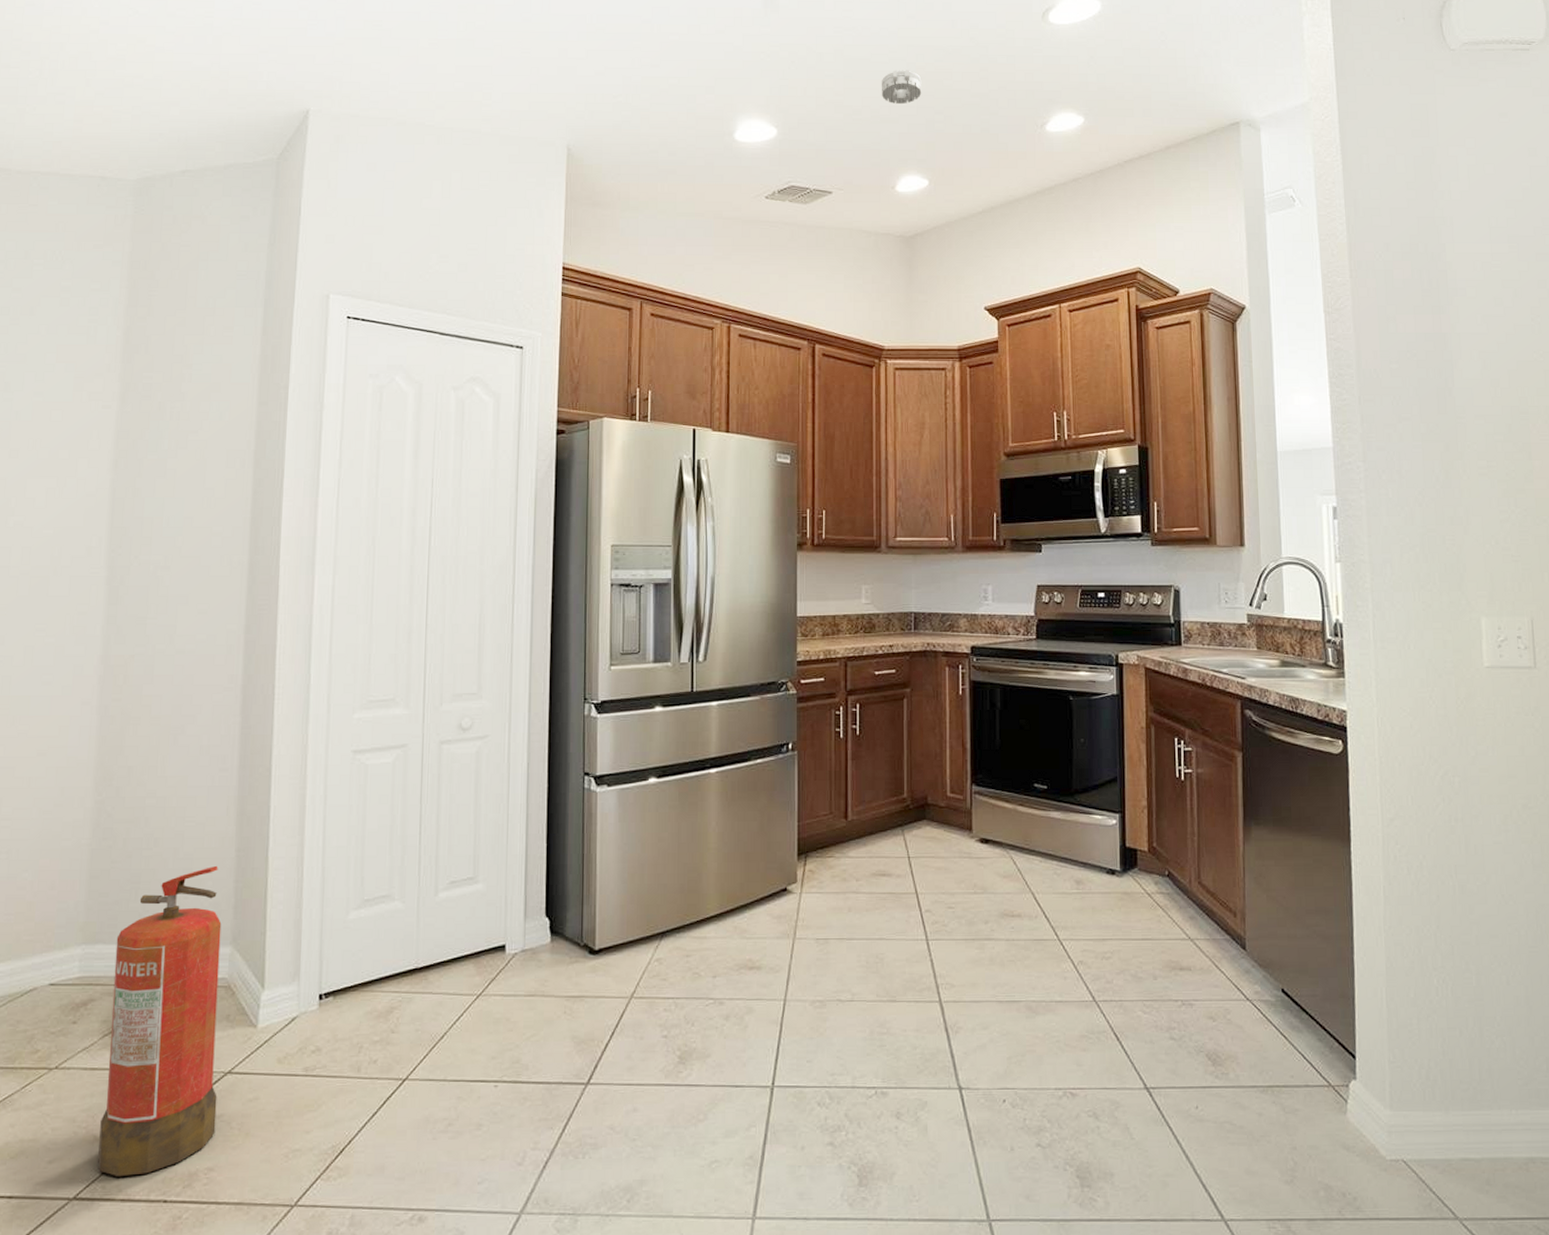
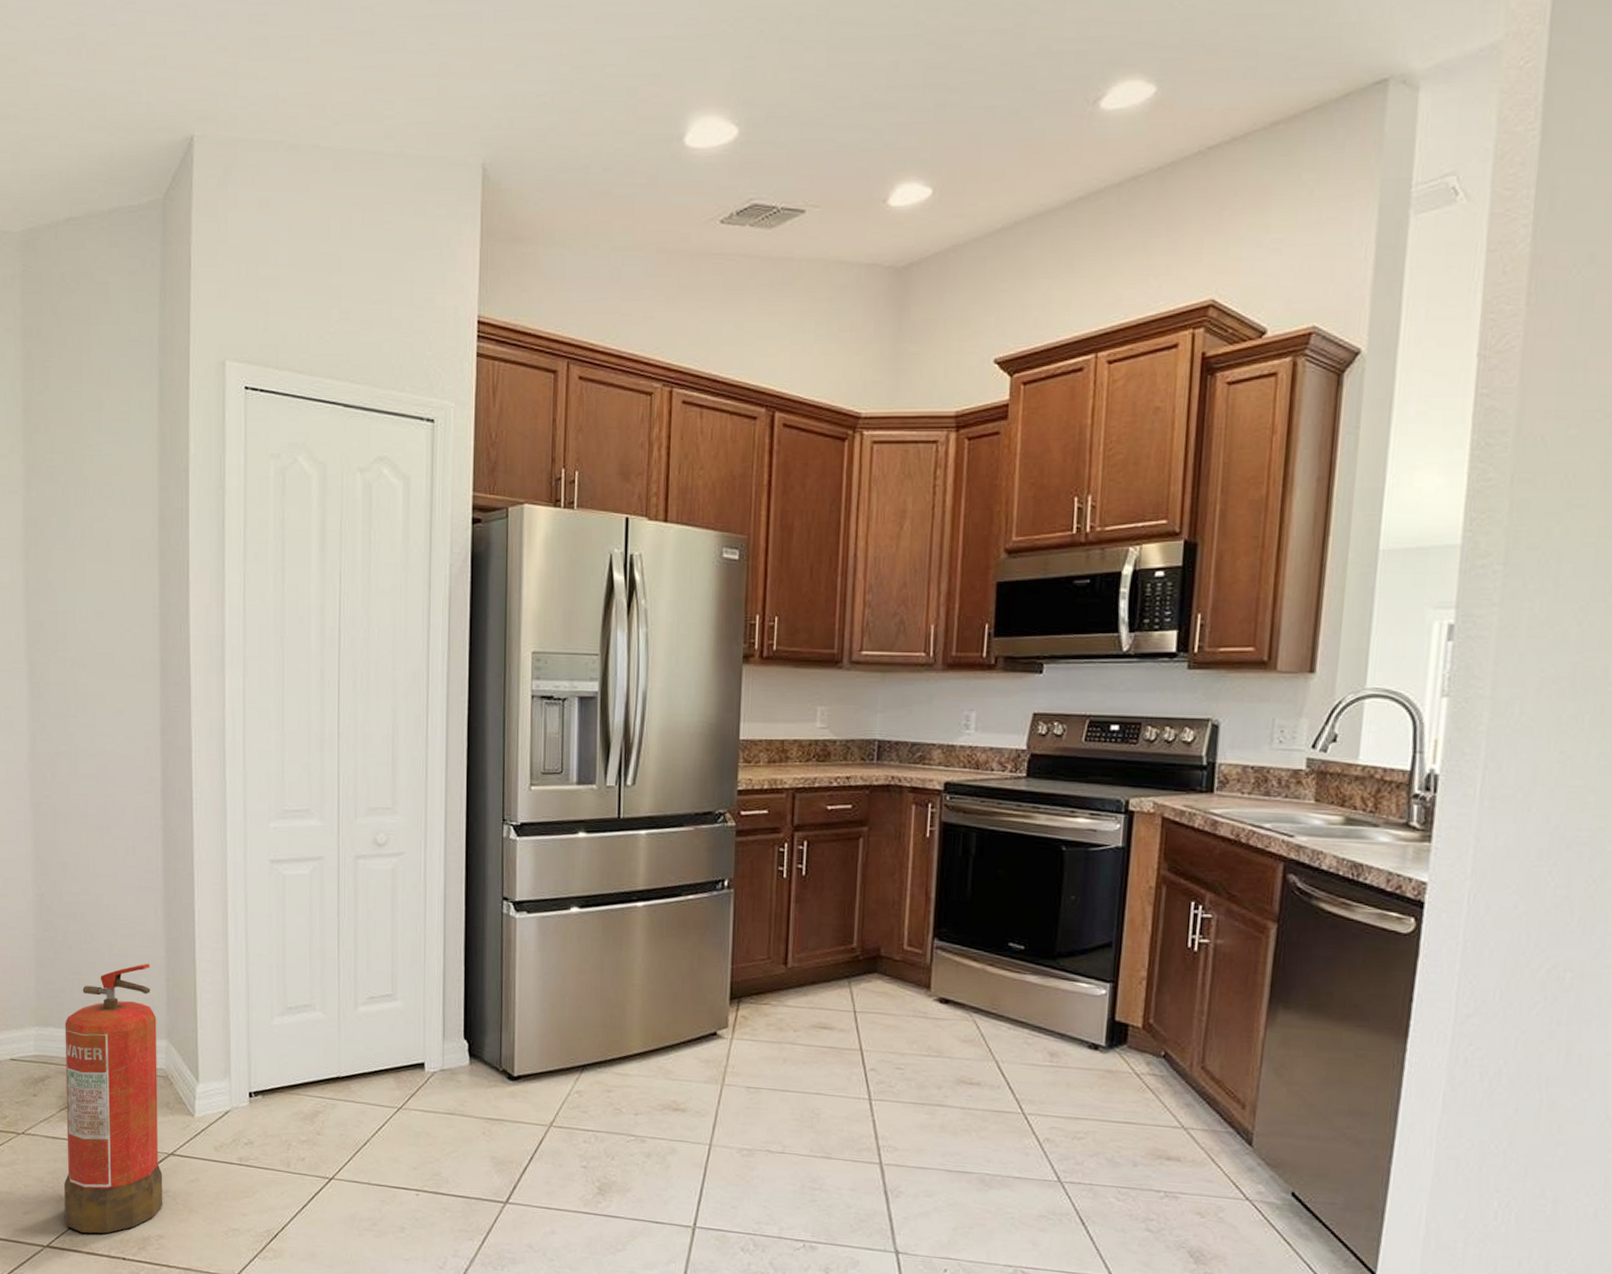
smoke detector: present [881,70,922,105] -> none [876,32,933,84]

